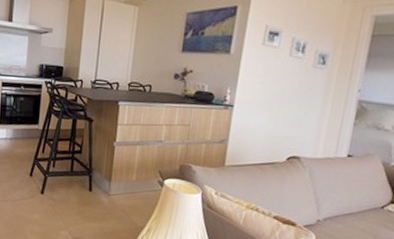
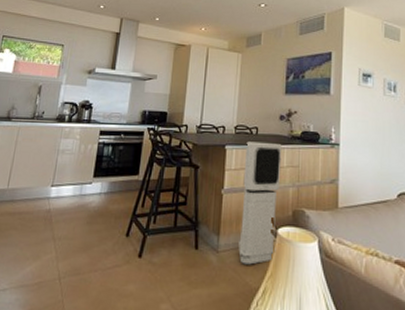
air purifier: none [127,98,175,208] -> present [238,141,282,265]

